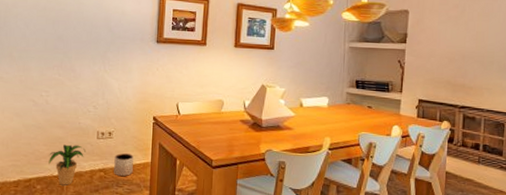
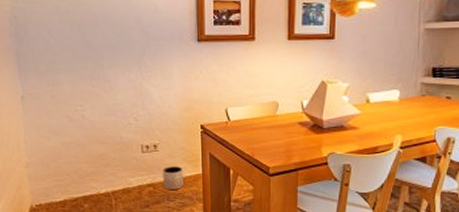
potted plant: present [49,144,86,185] -> none [93,160,131,203]

